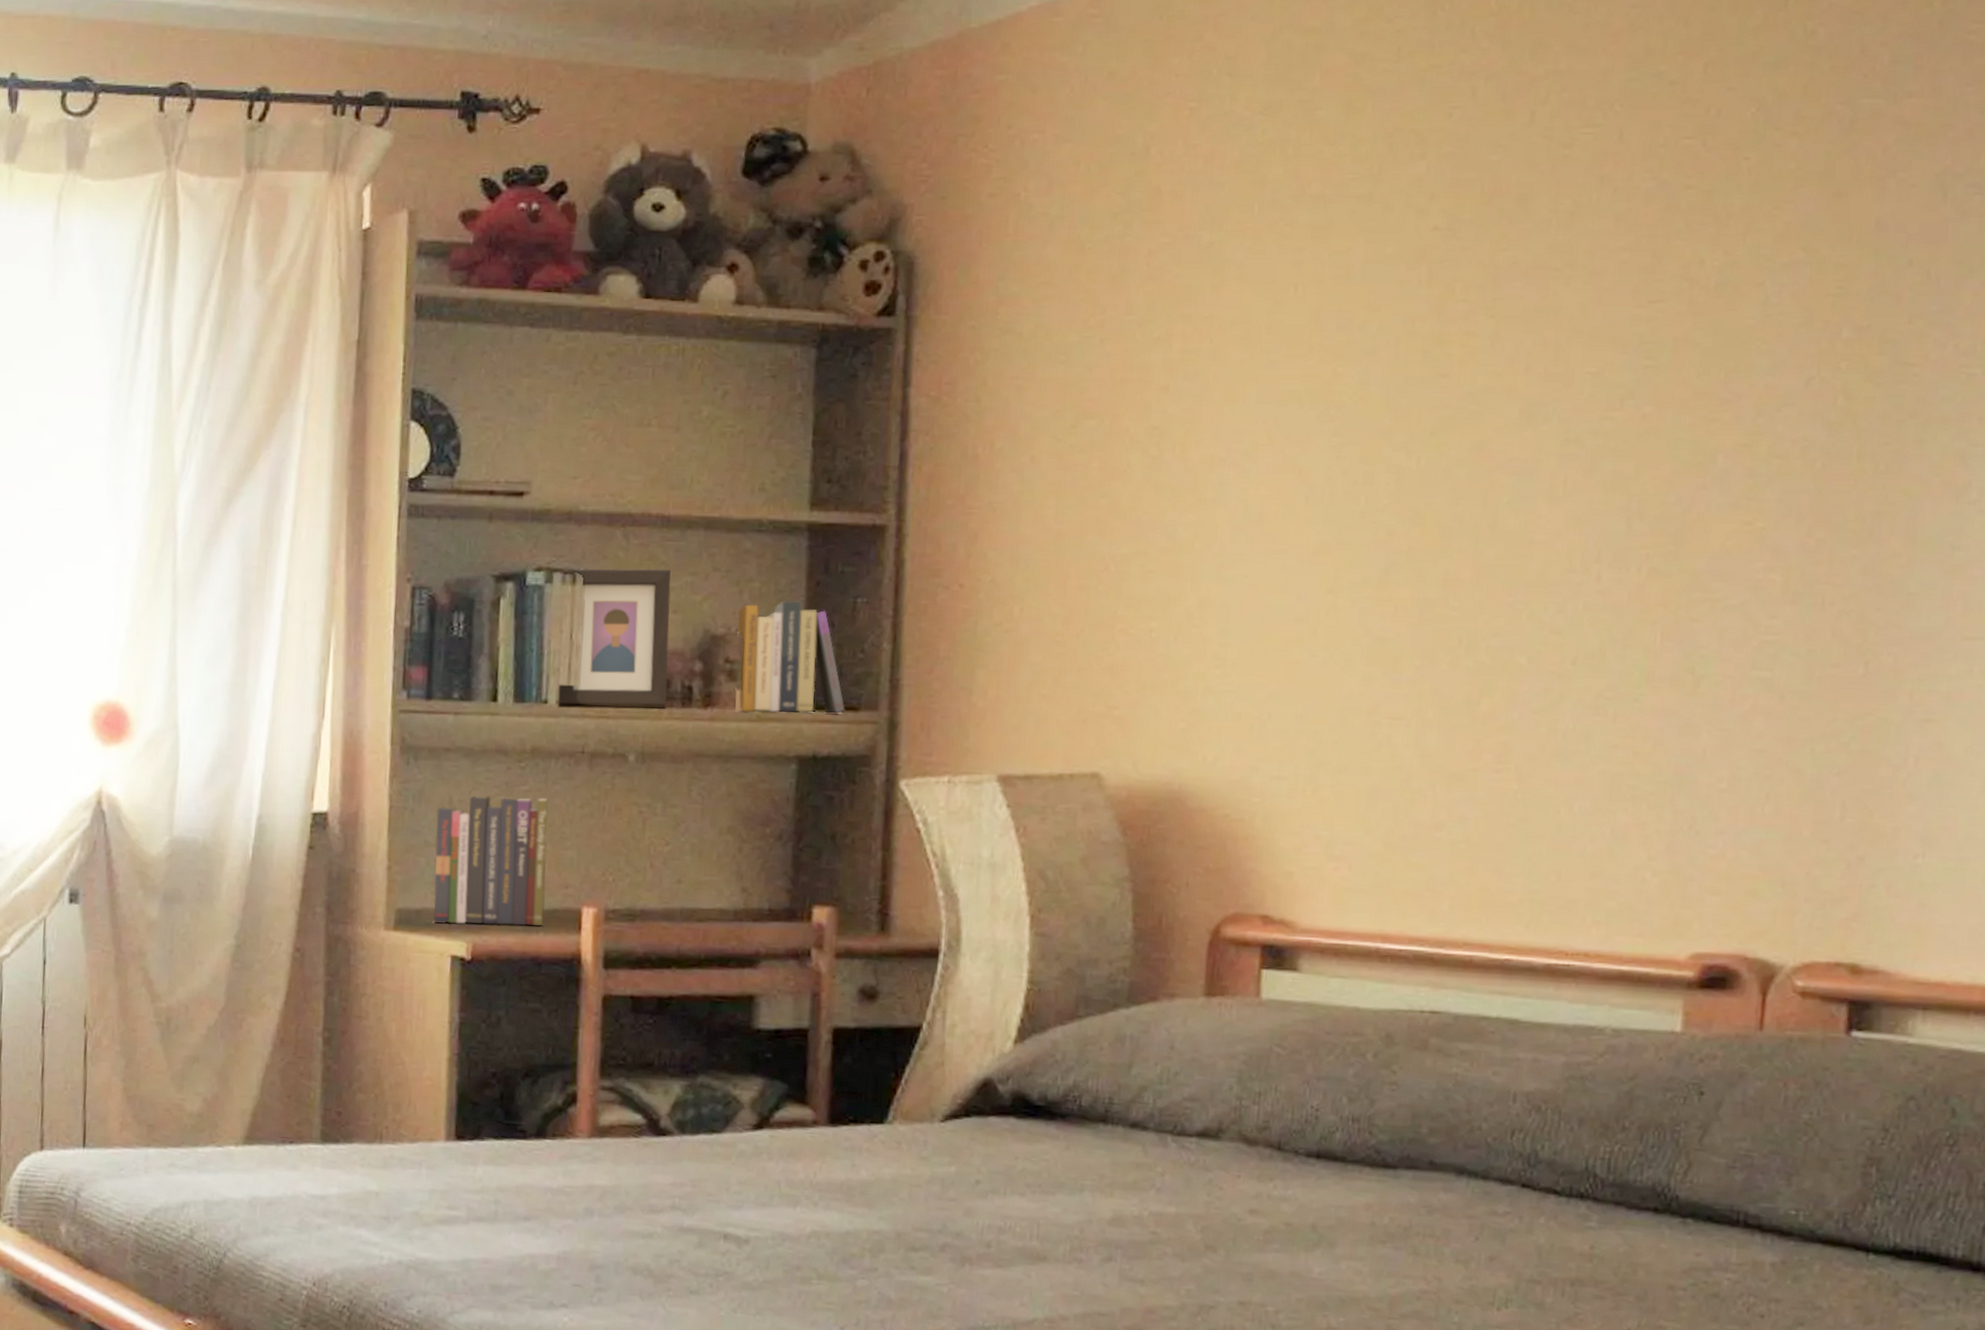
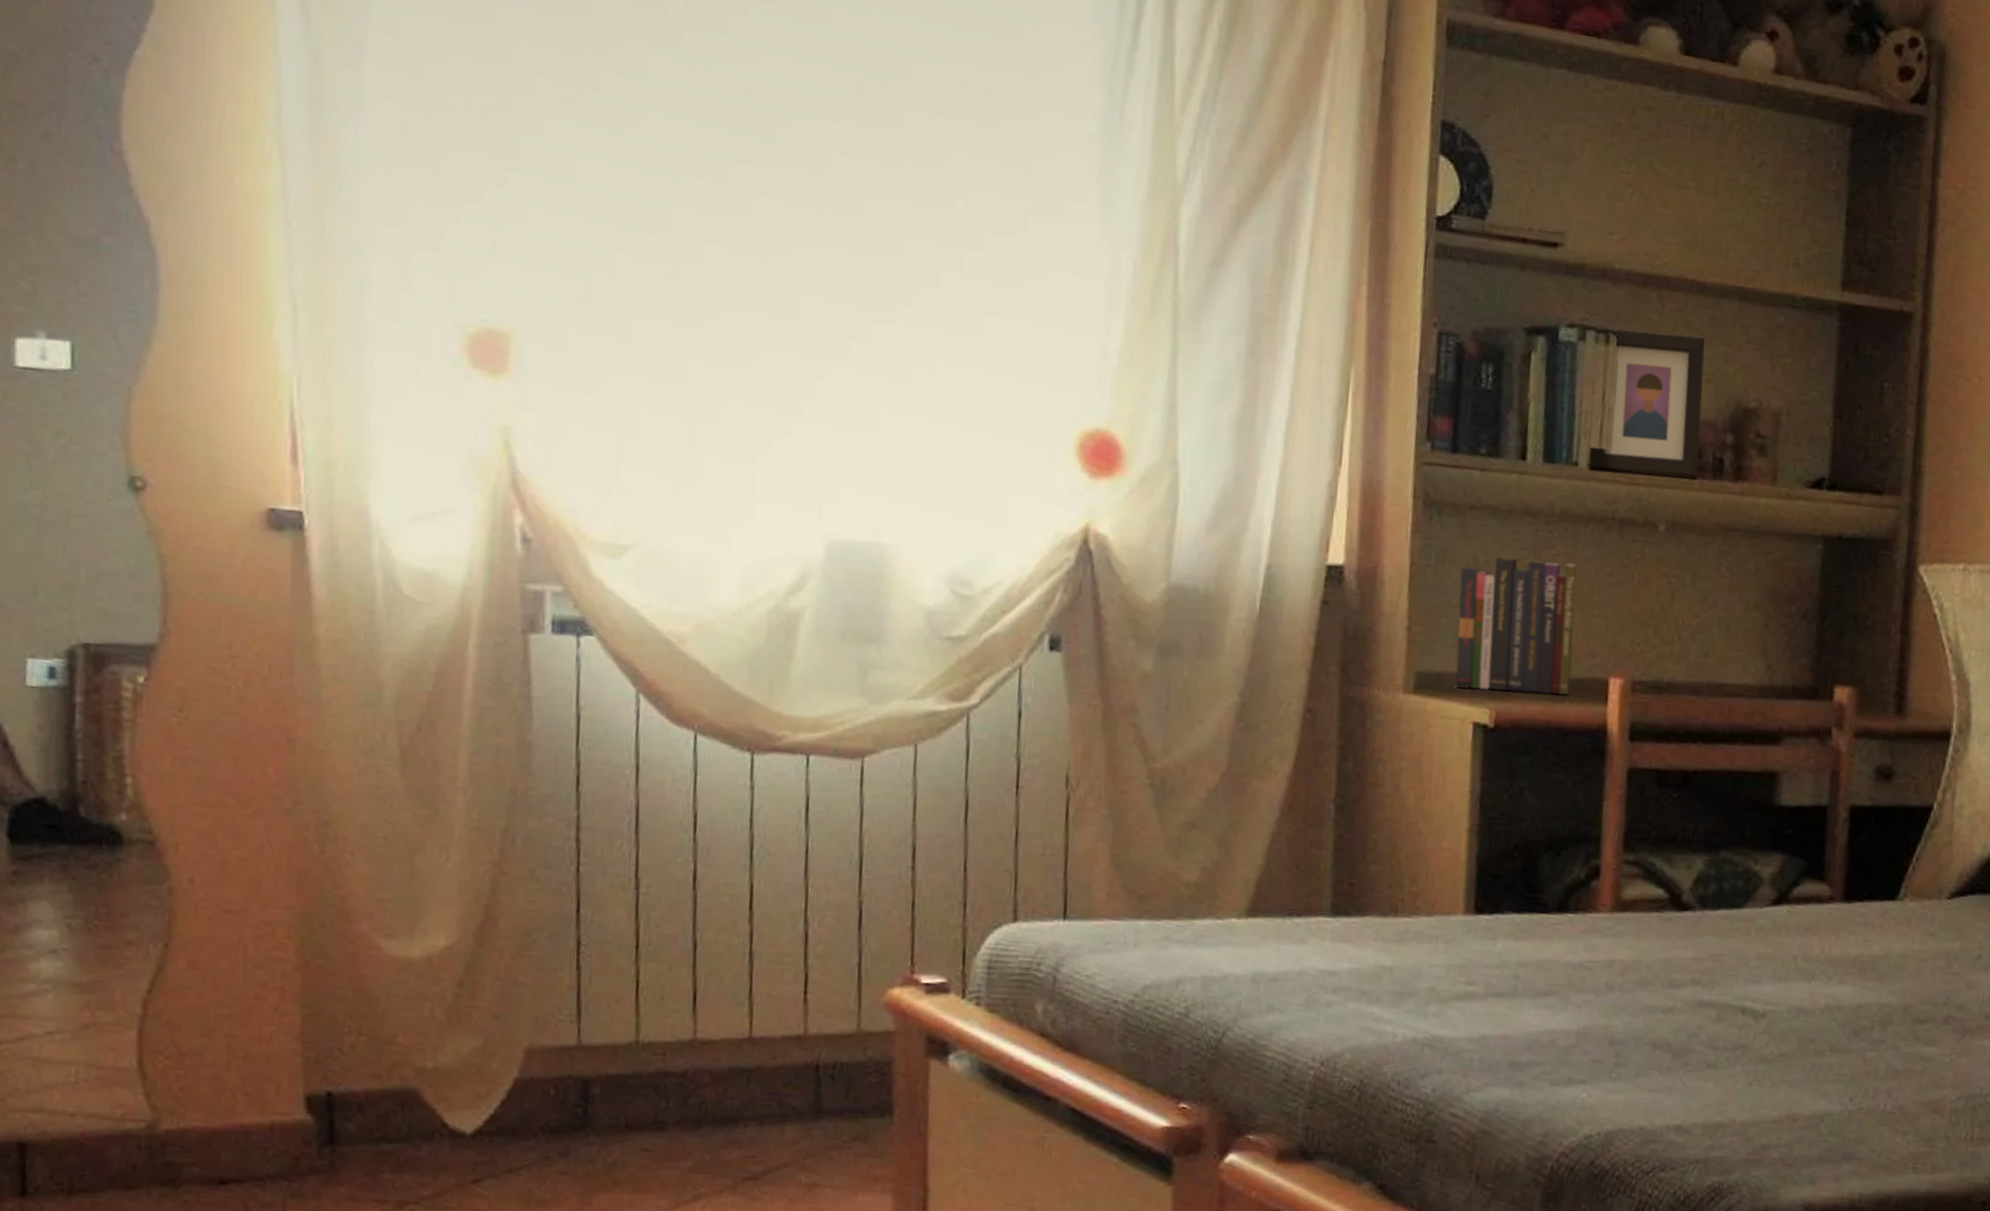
books: present [735,601,845,714] -> none [1765,379,1870,496]

